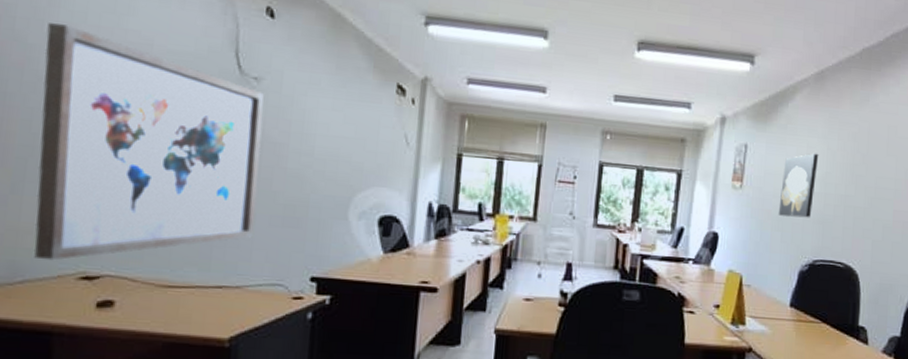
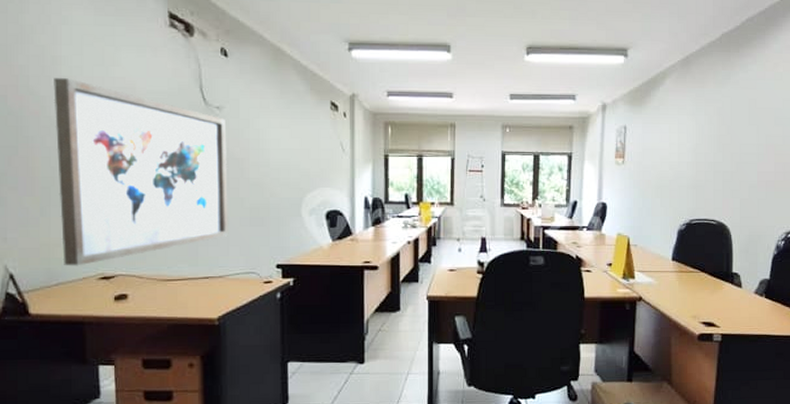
wall art: present [778,153,819,218] -> none [657,128,689,184]

